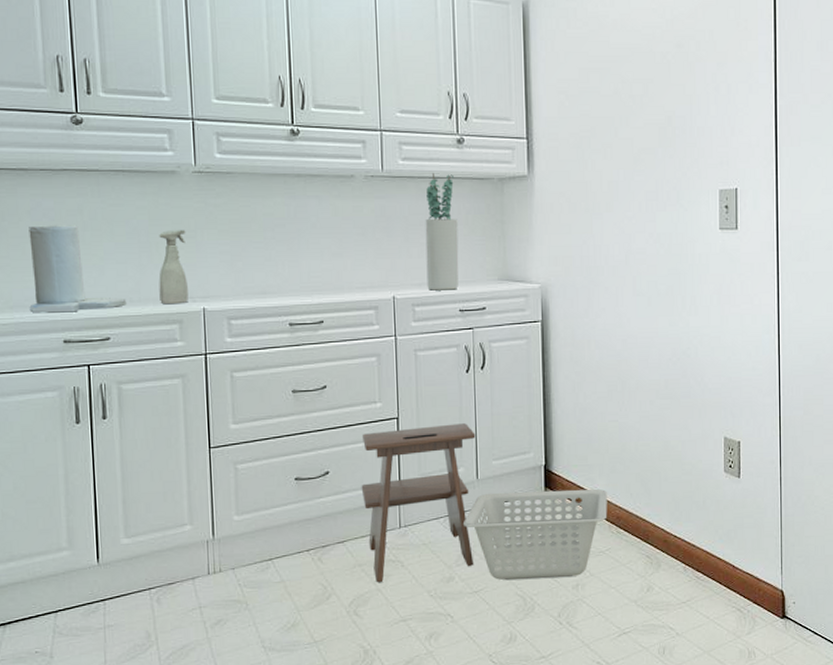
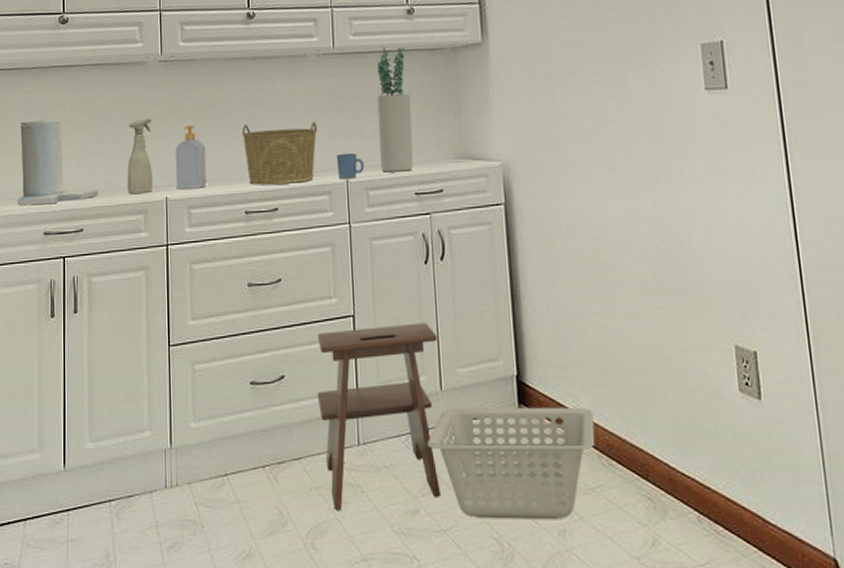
soap bottle: none [212,238,248,301] -> present [175,124,207,189]
basket: none [285,239,365,300] -> present [242,122,318,186]
mug: none [384,271,411,297] -> present [337,152,364,181]

